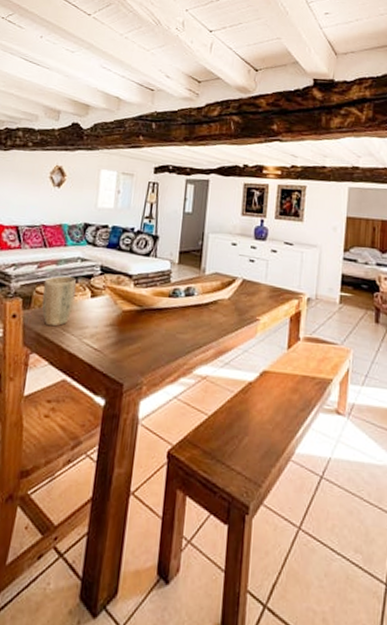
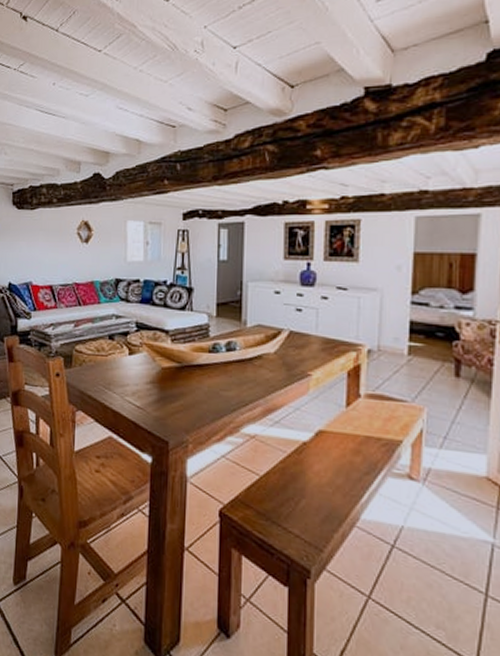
plant pot: present [41,276,77,327] -> none [81,334,114,385]

